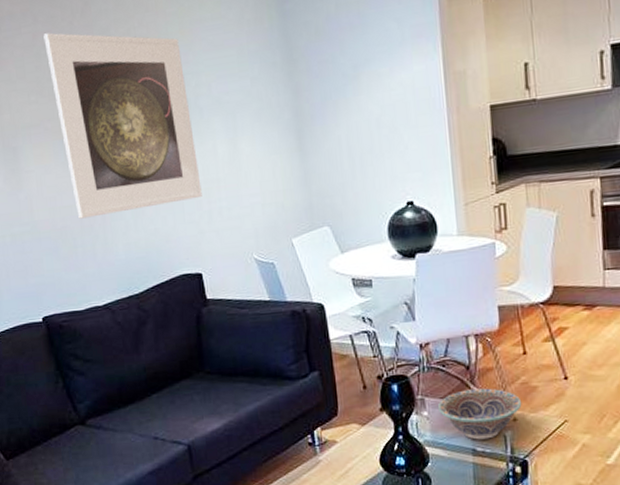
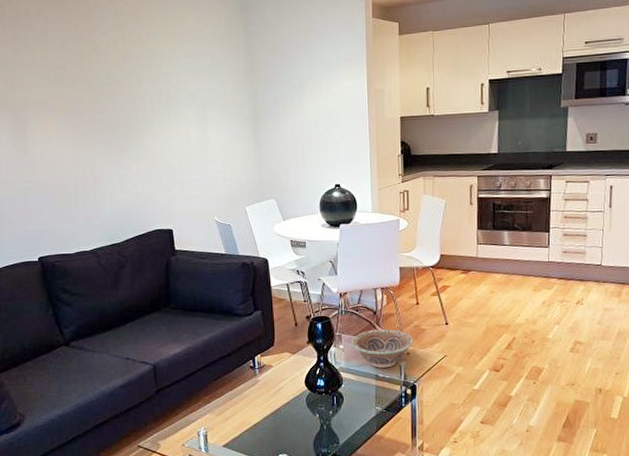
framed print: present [43,33,202,219] -> none [53,30,176,180]

